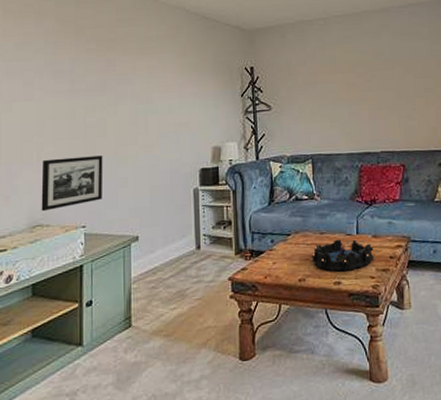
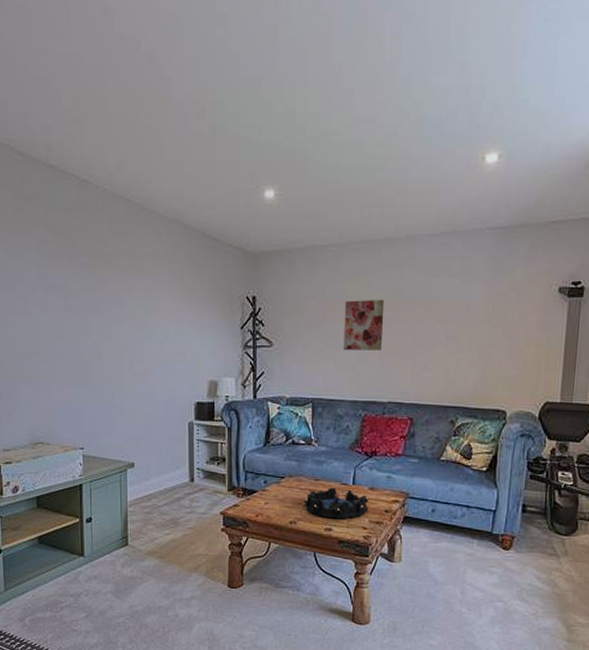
picture frame: present [41,155,103,212] -> none [40,378,99,430]
wall art: none [333,61,370,108] -> present [343,299,385,350]

